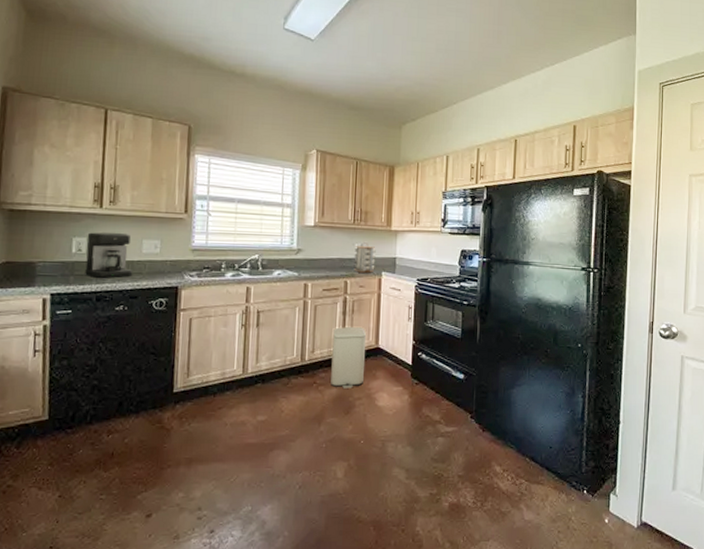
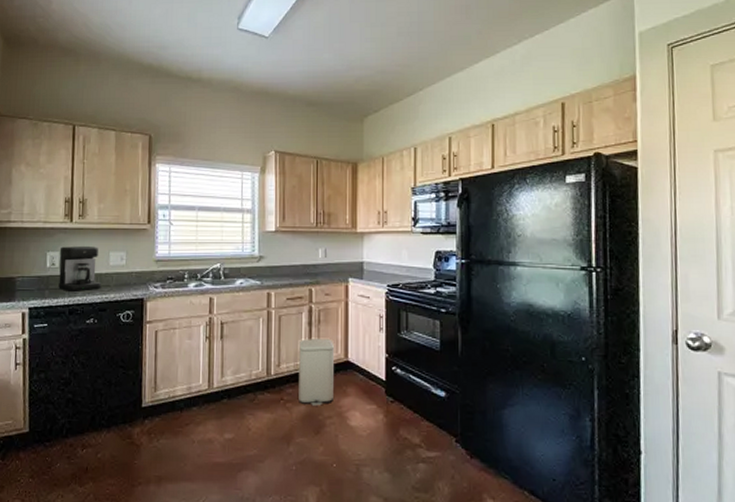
spice rack: present [353,241,376,273] -> none [318,245,341,280]

